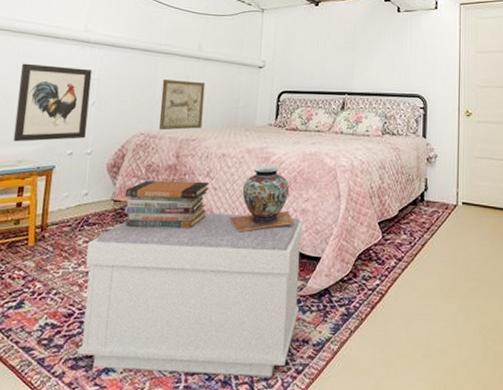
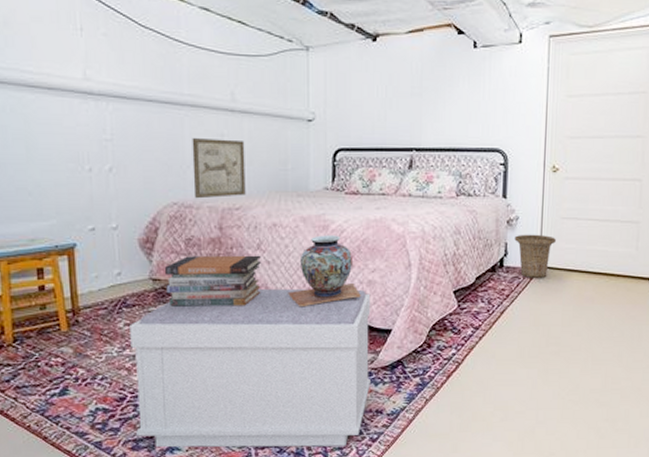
wall art: present [13,63,92,142] -> none [12,122,108,218]
basket: none [434,171,471,213] -> present [514,234,556,278]

